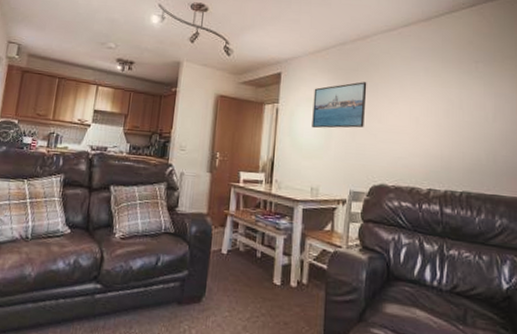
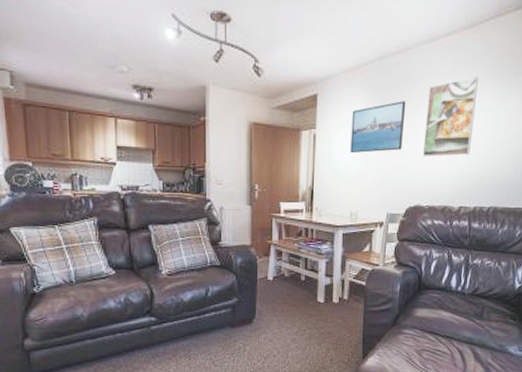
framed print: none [385,63,439,137] -> present [422,76,479,157]

